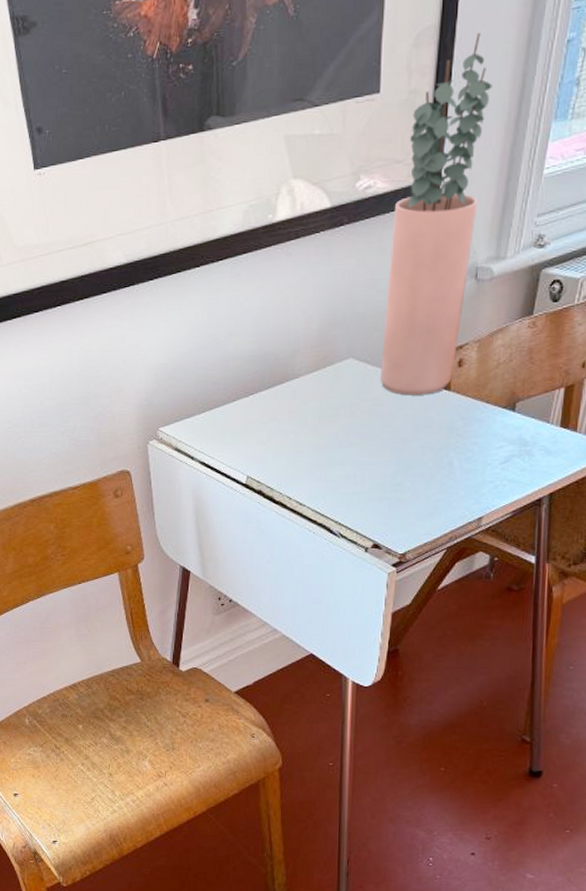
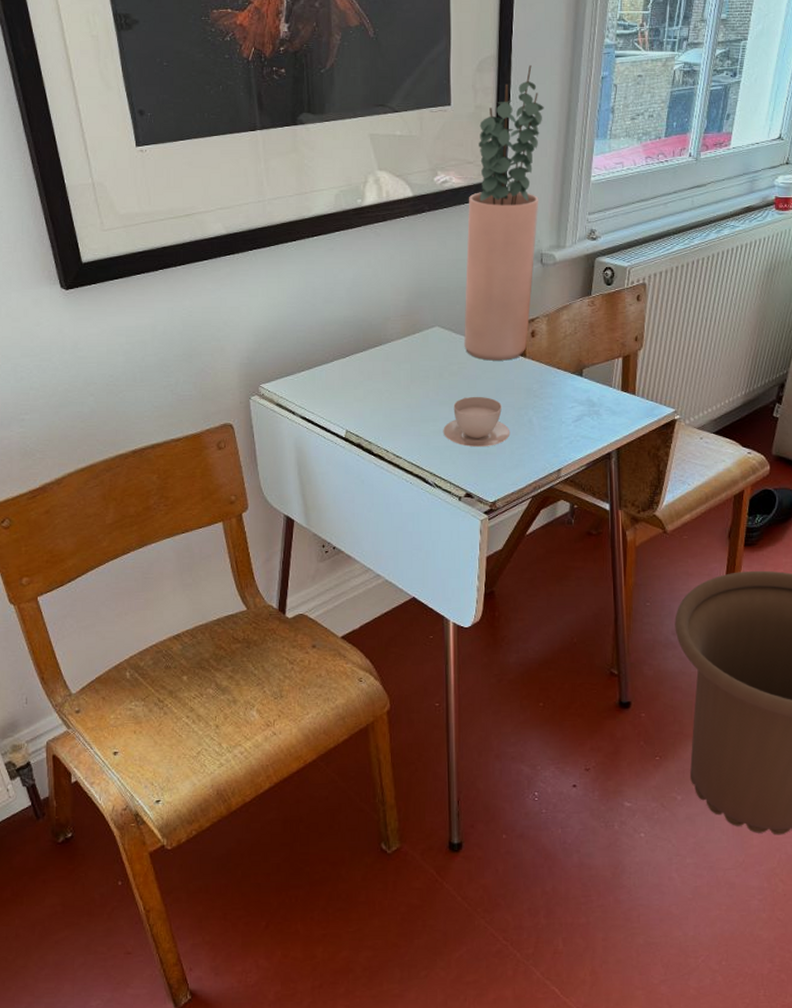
teacup: none [351,436,427,494] -> present [443,396,511,448]

